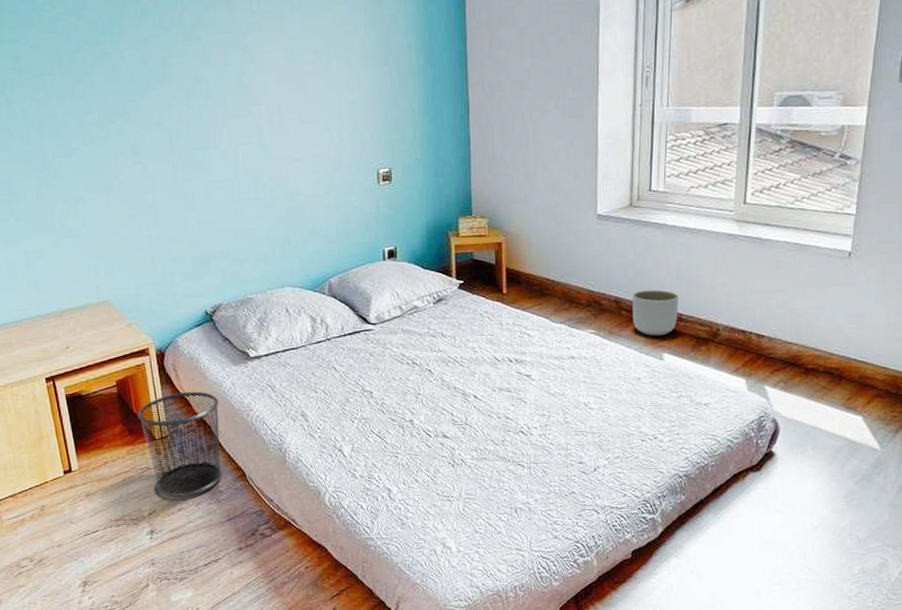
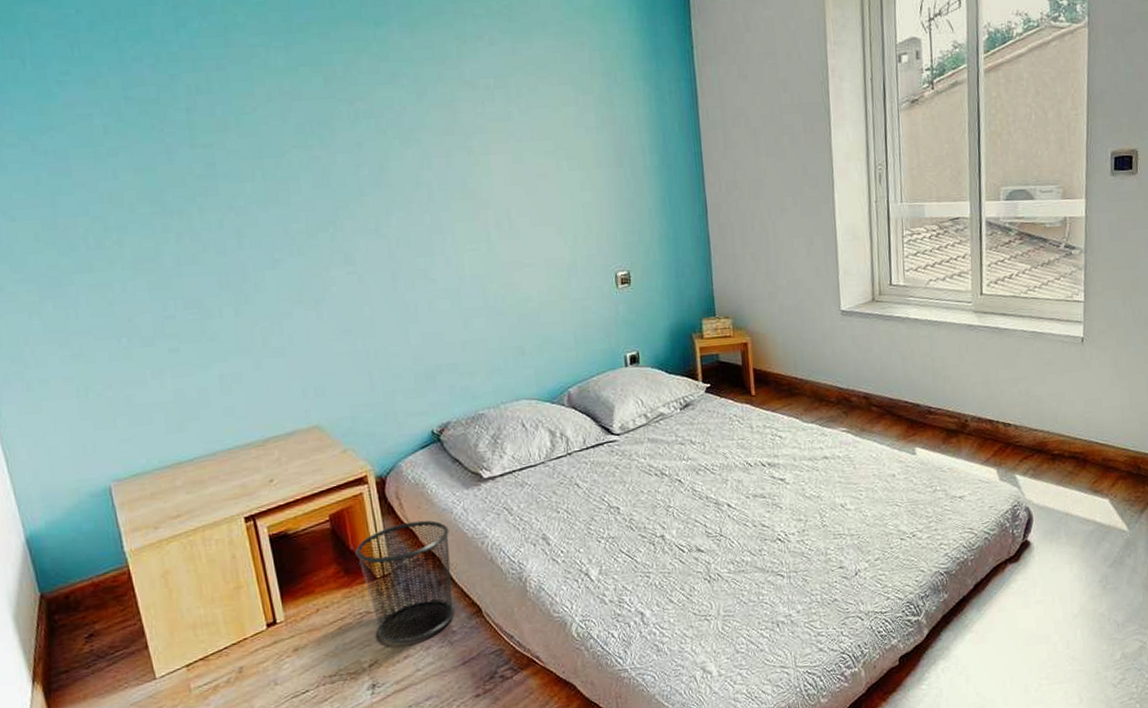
planter: present [633,289,679,336] -> none [881,383,927,431]

